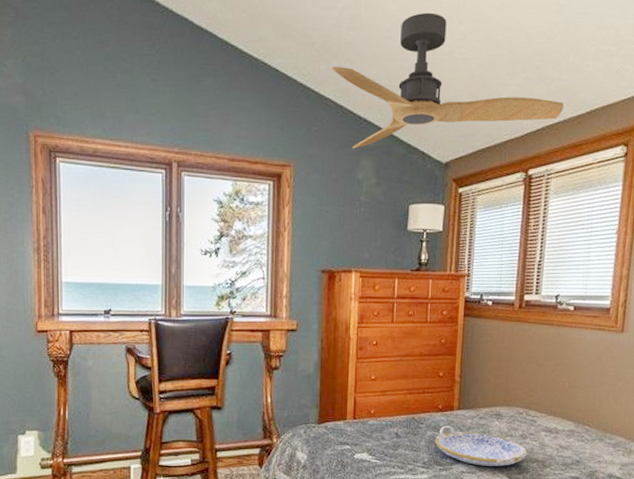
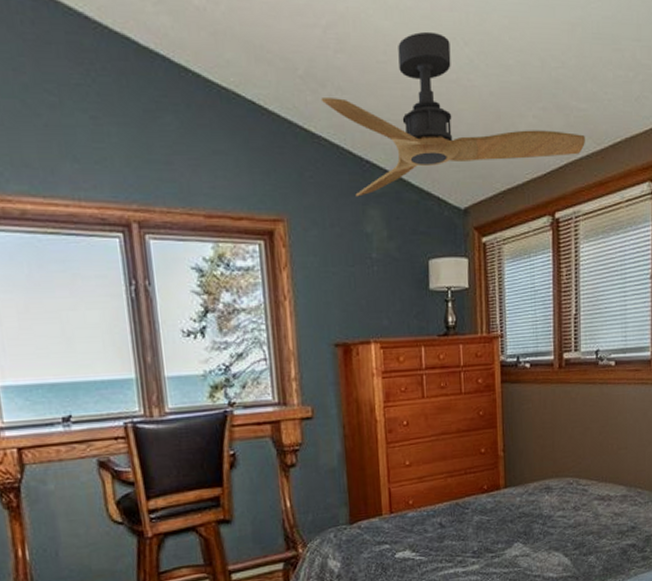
serving tray: present [435,426,527,466] -> none [483,507,582,547]

